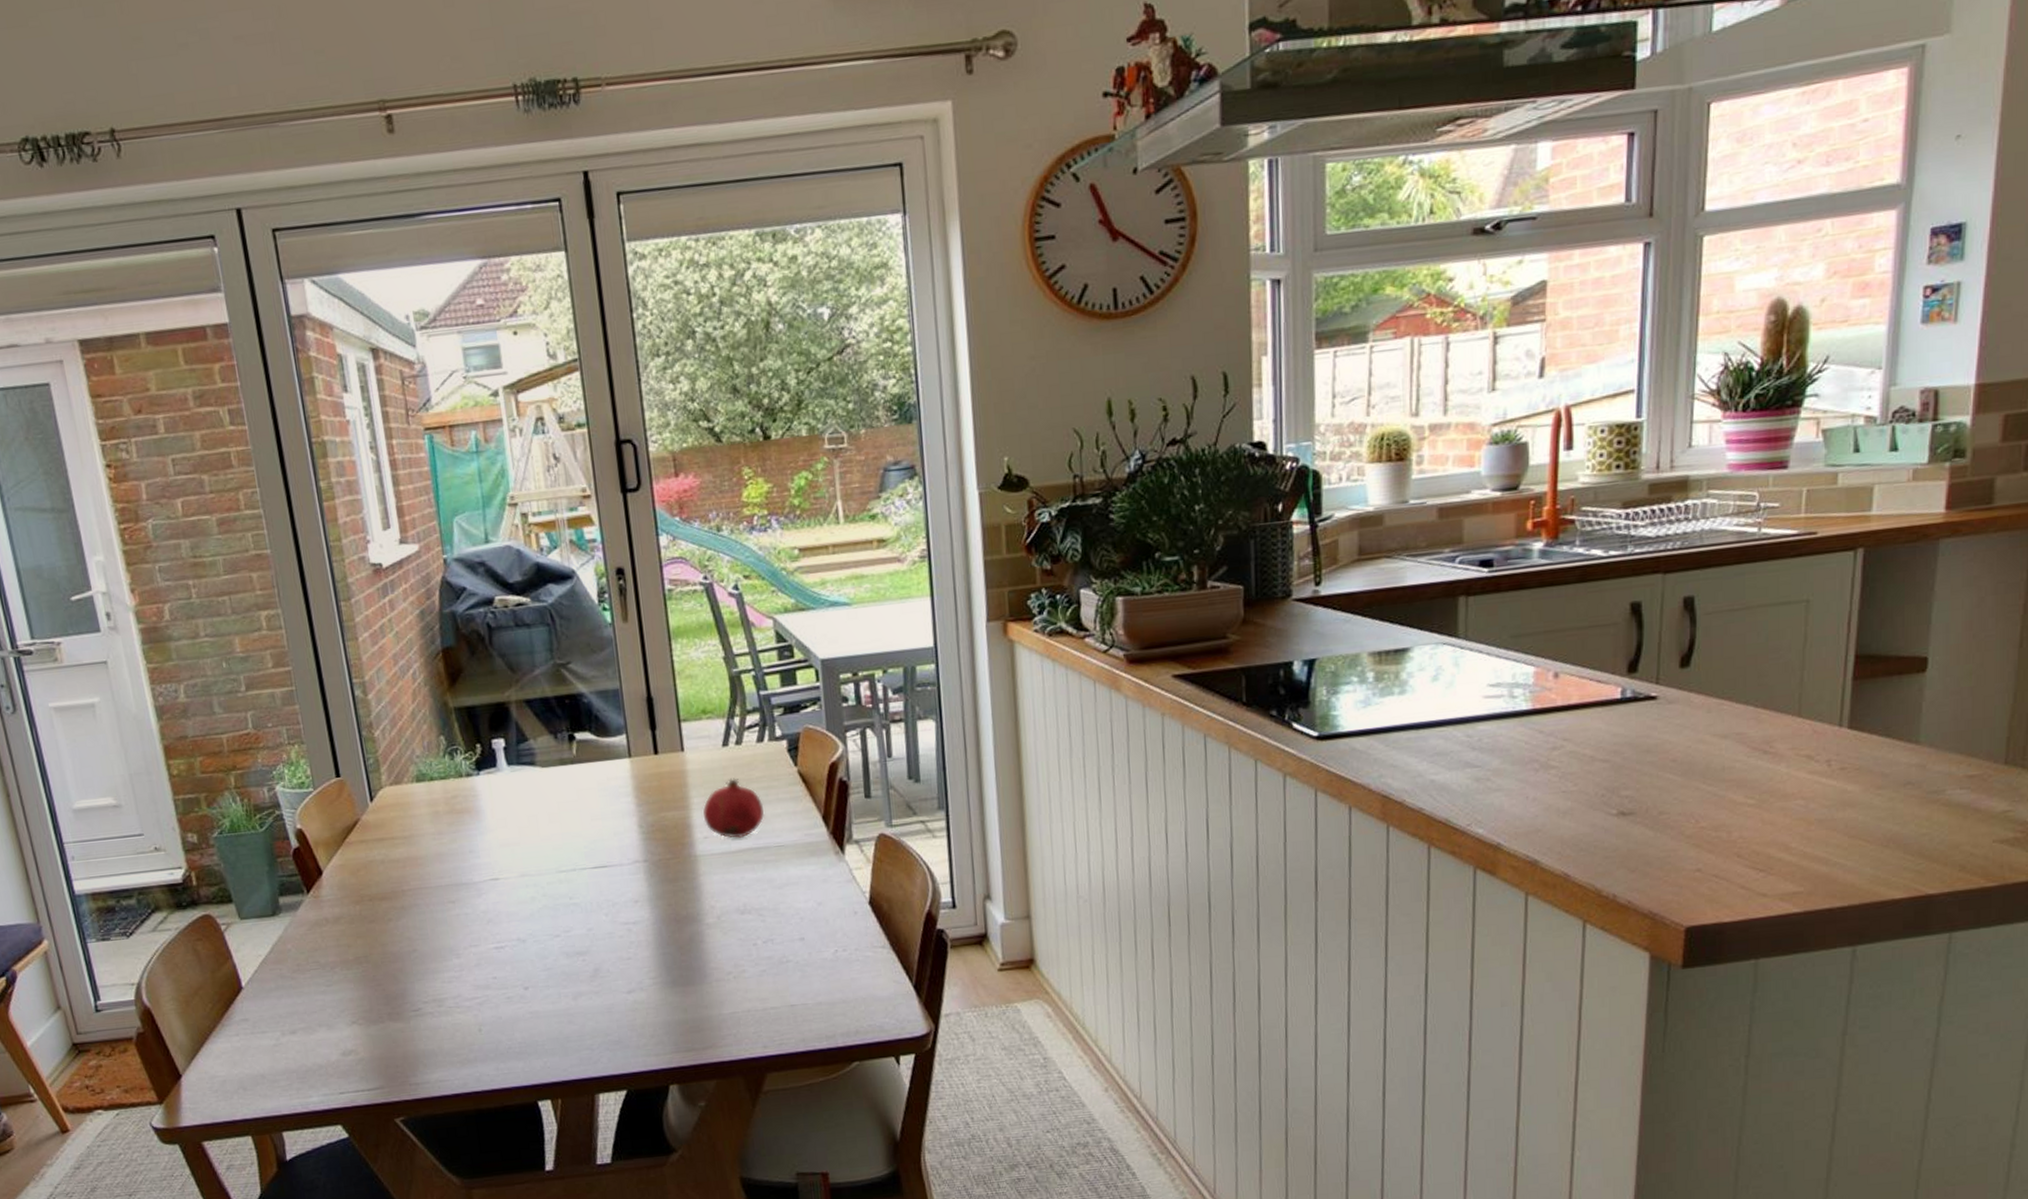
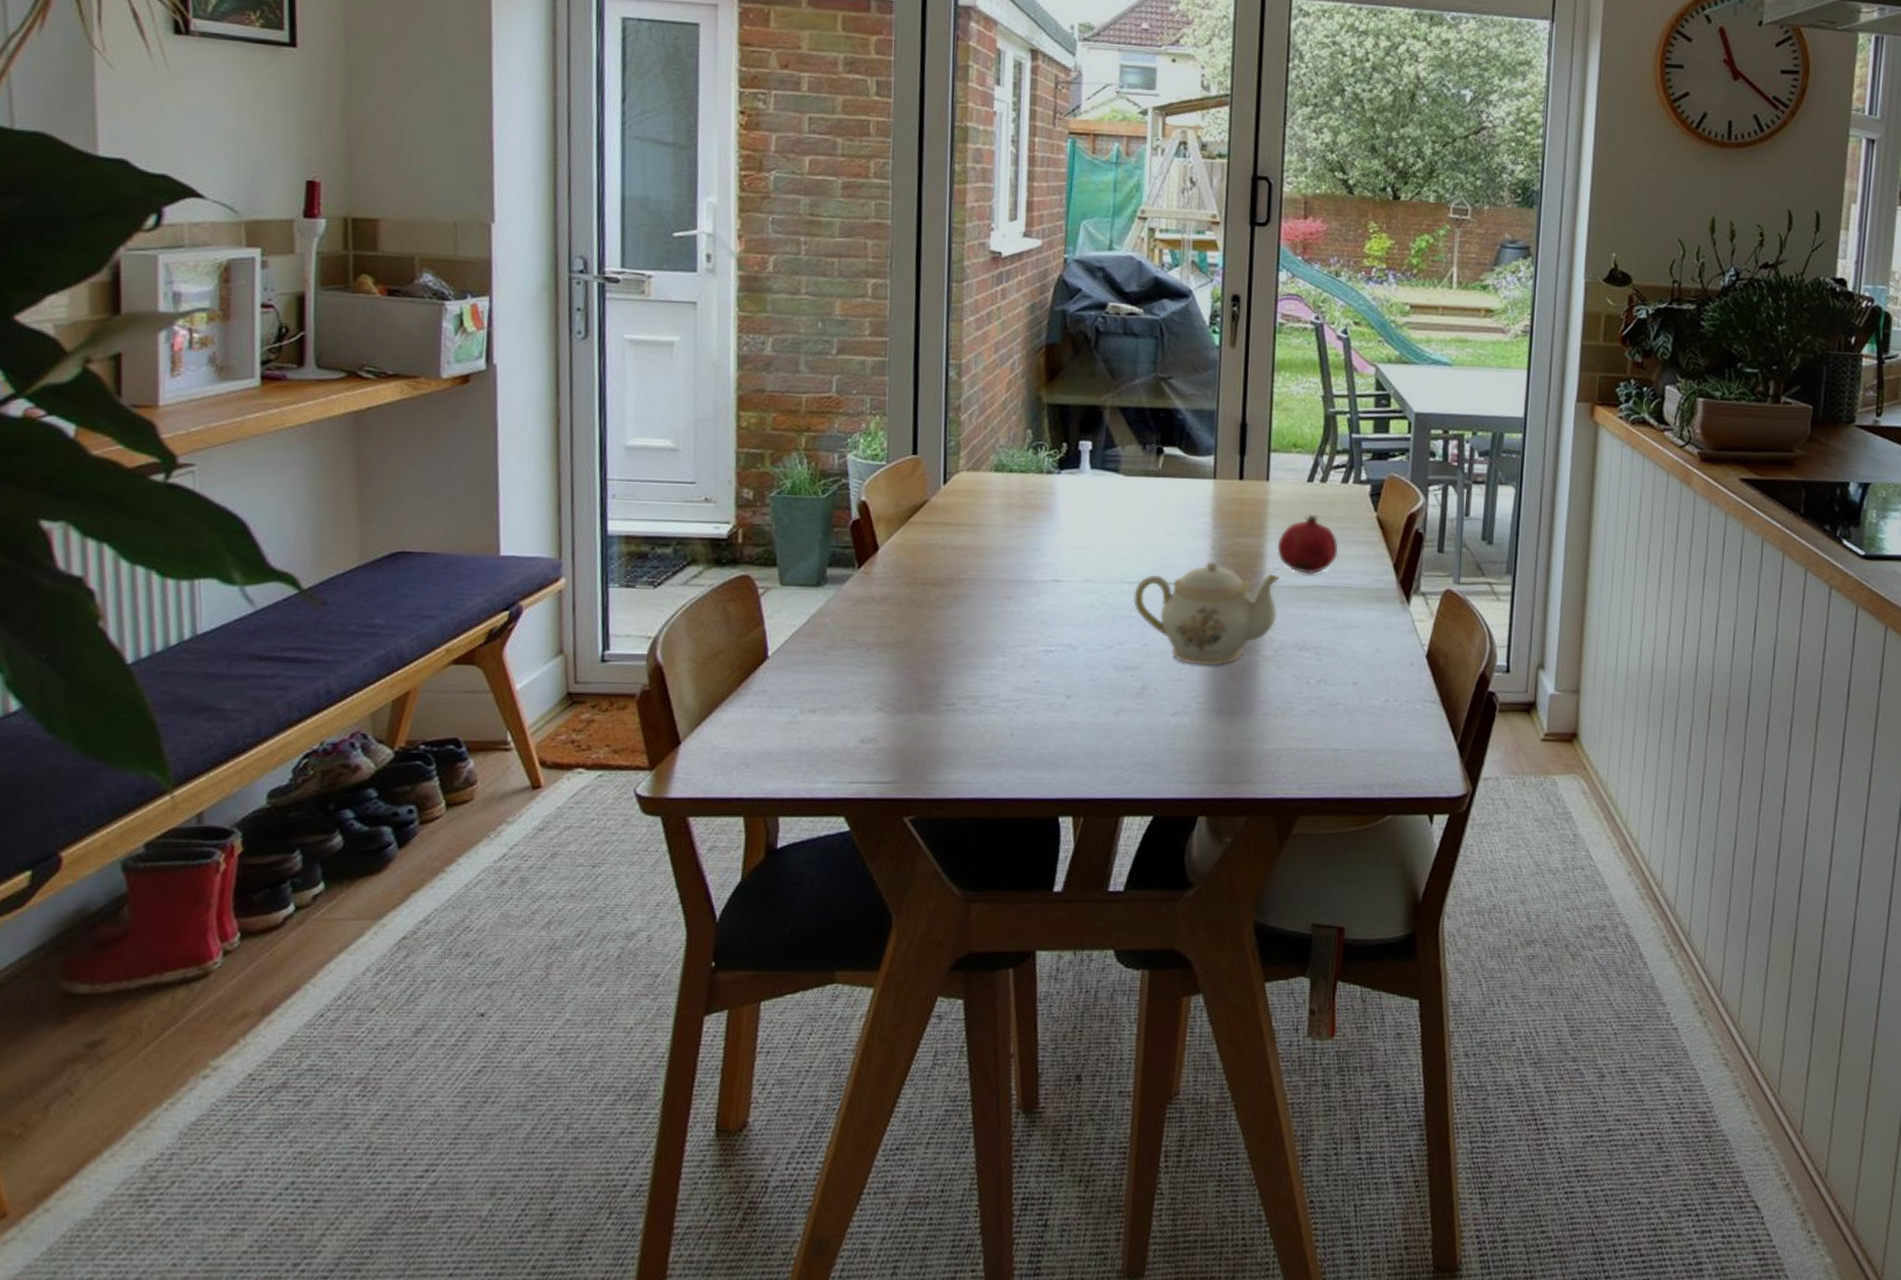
teapot: none [571,839,715,943] -> present [1133,561,1279,666]

